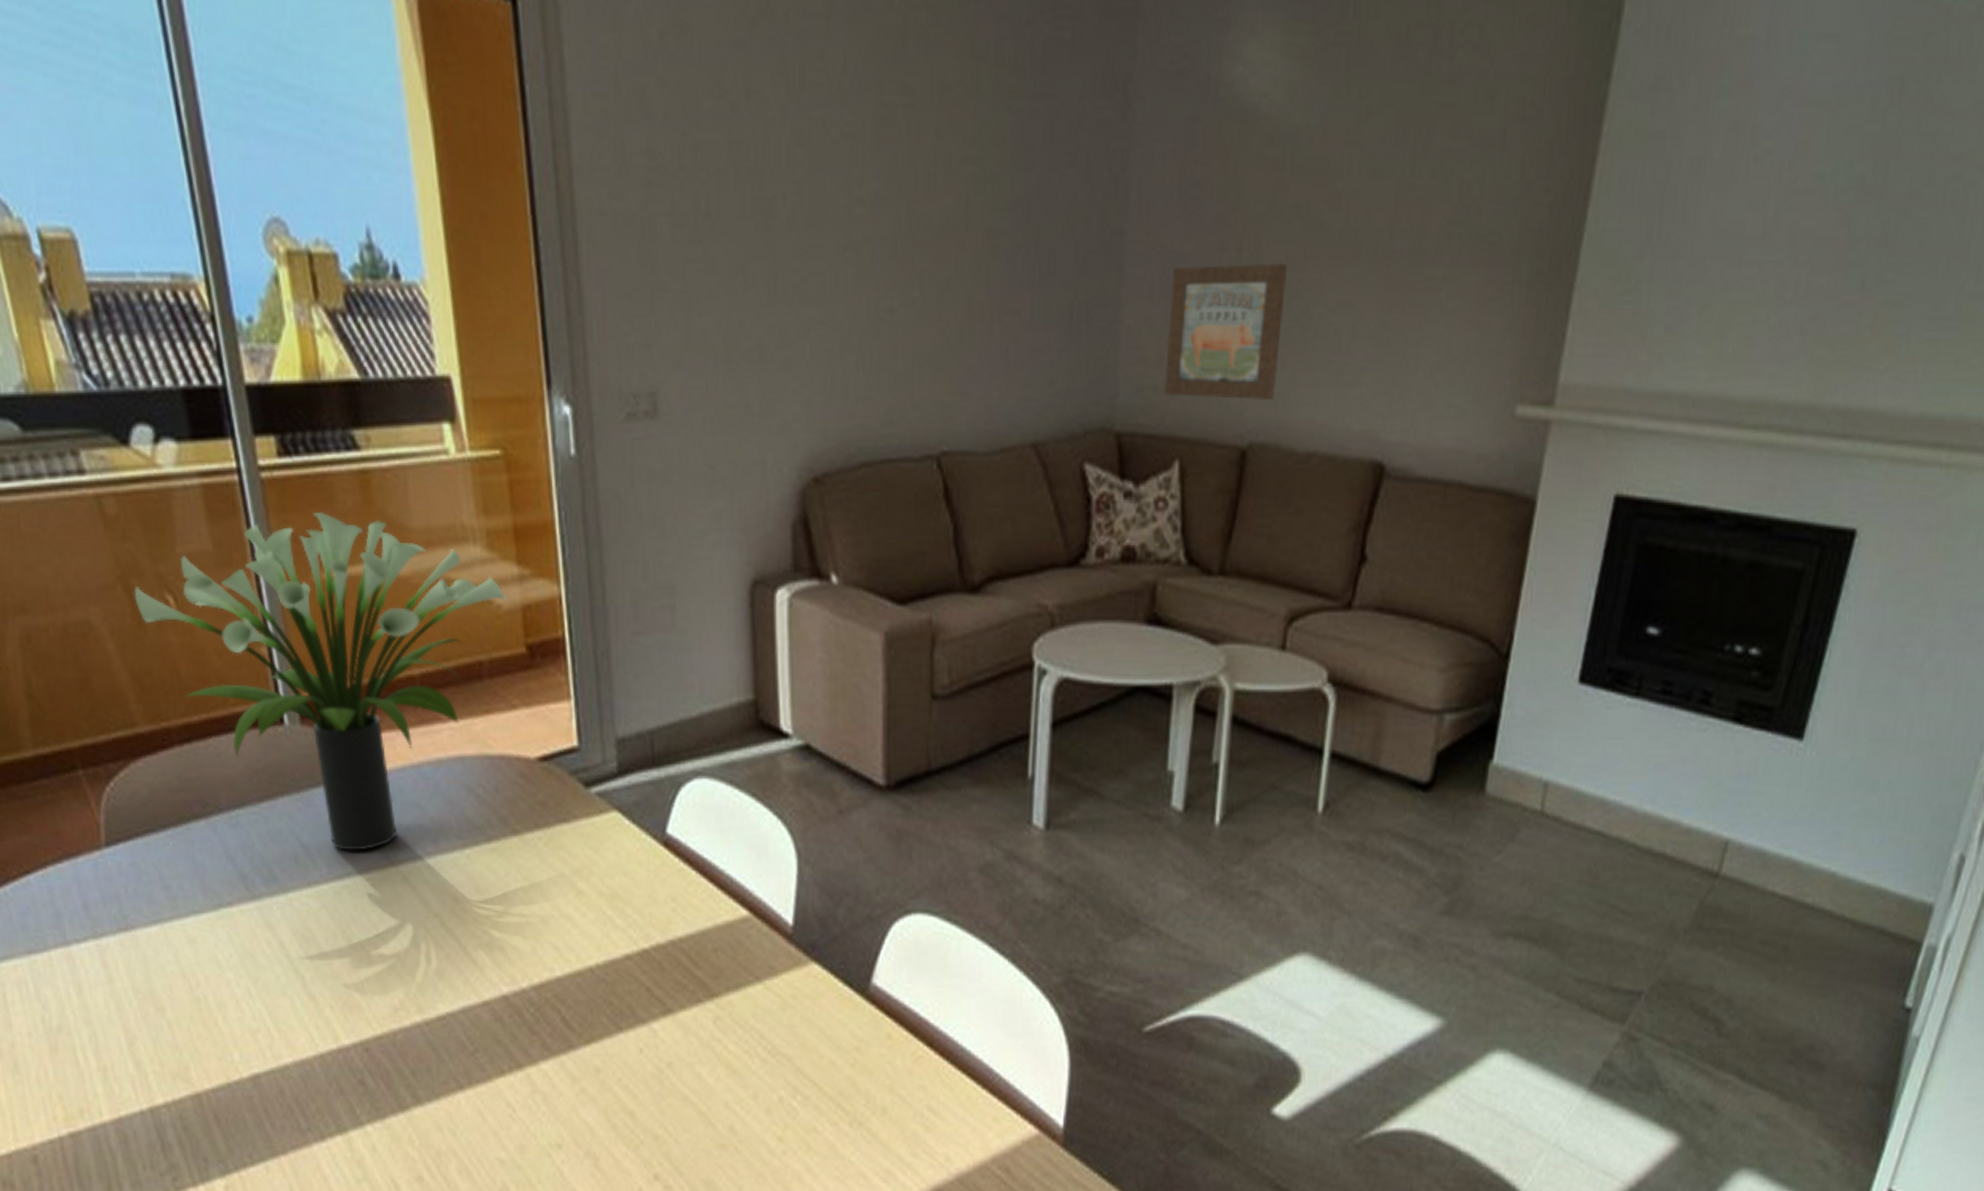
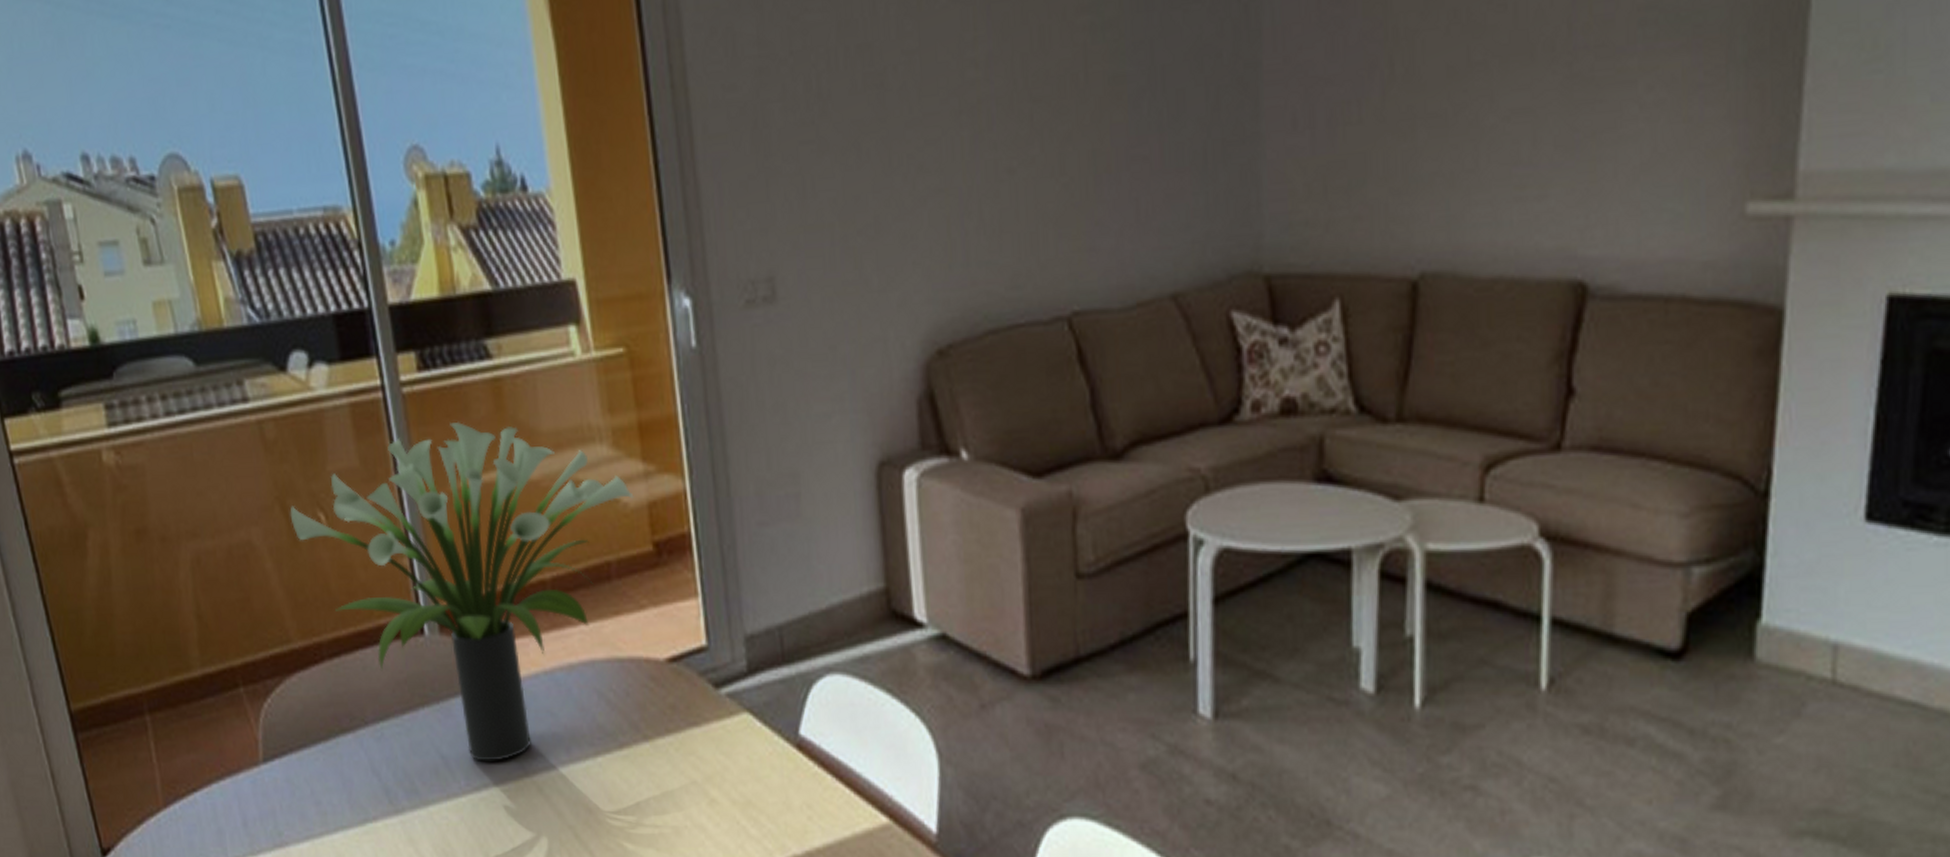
wall art: present [1164,263,1288,401] -> none [1315,74,1451,231]

